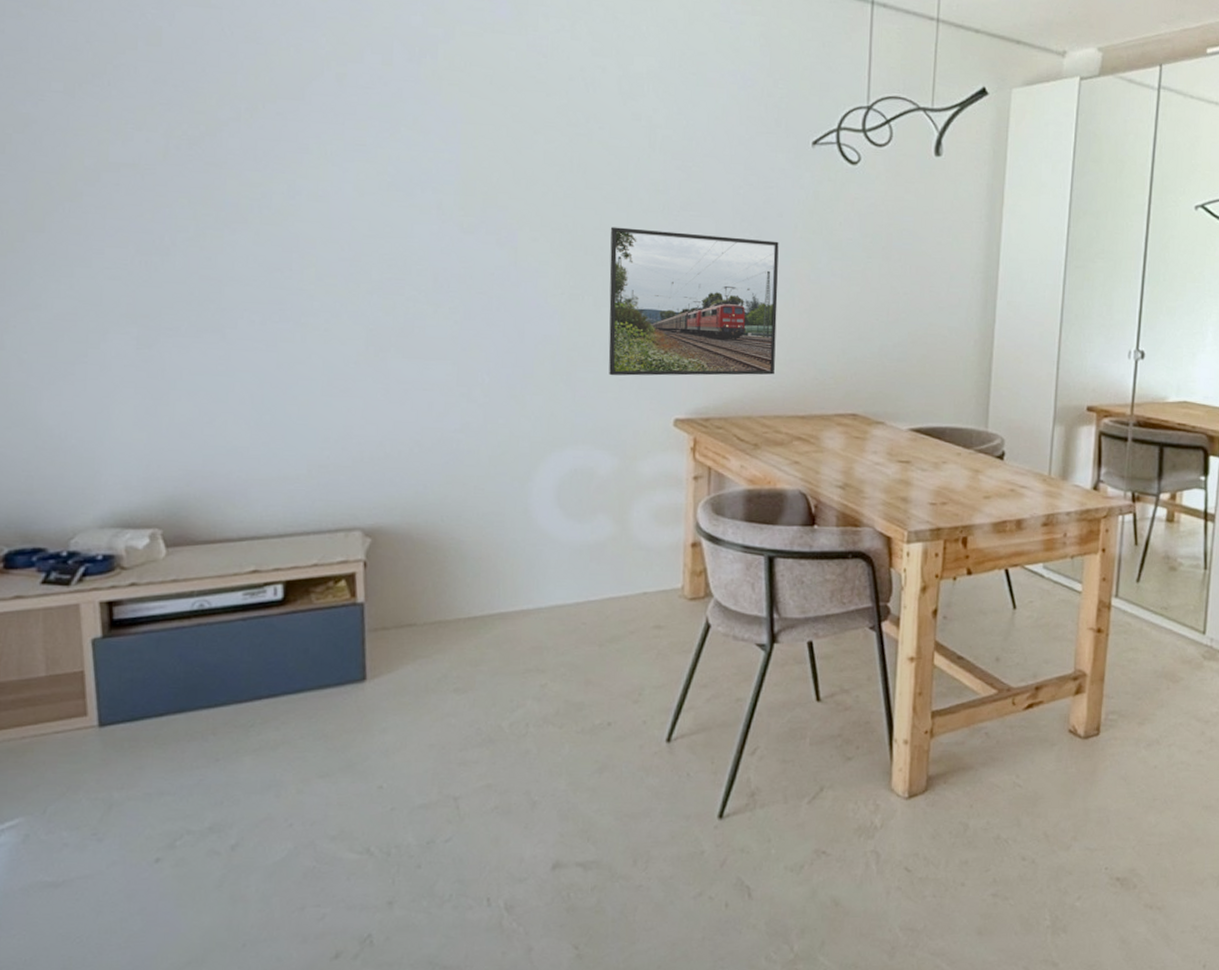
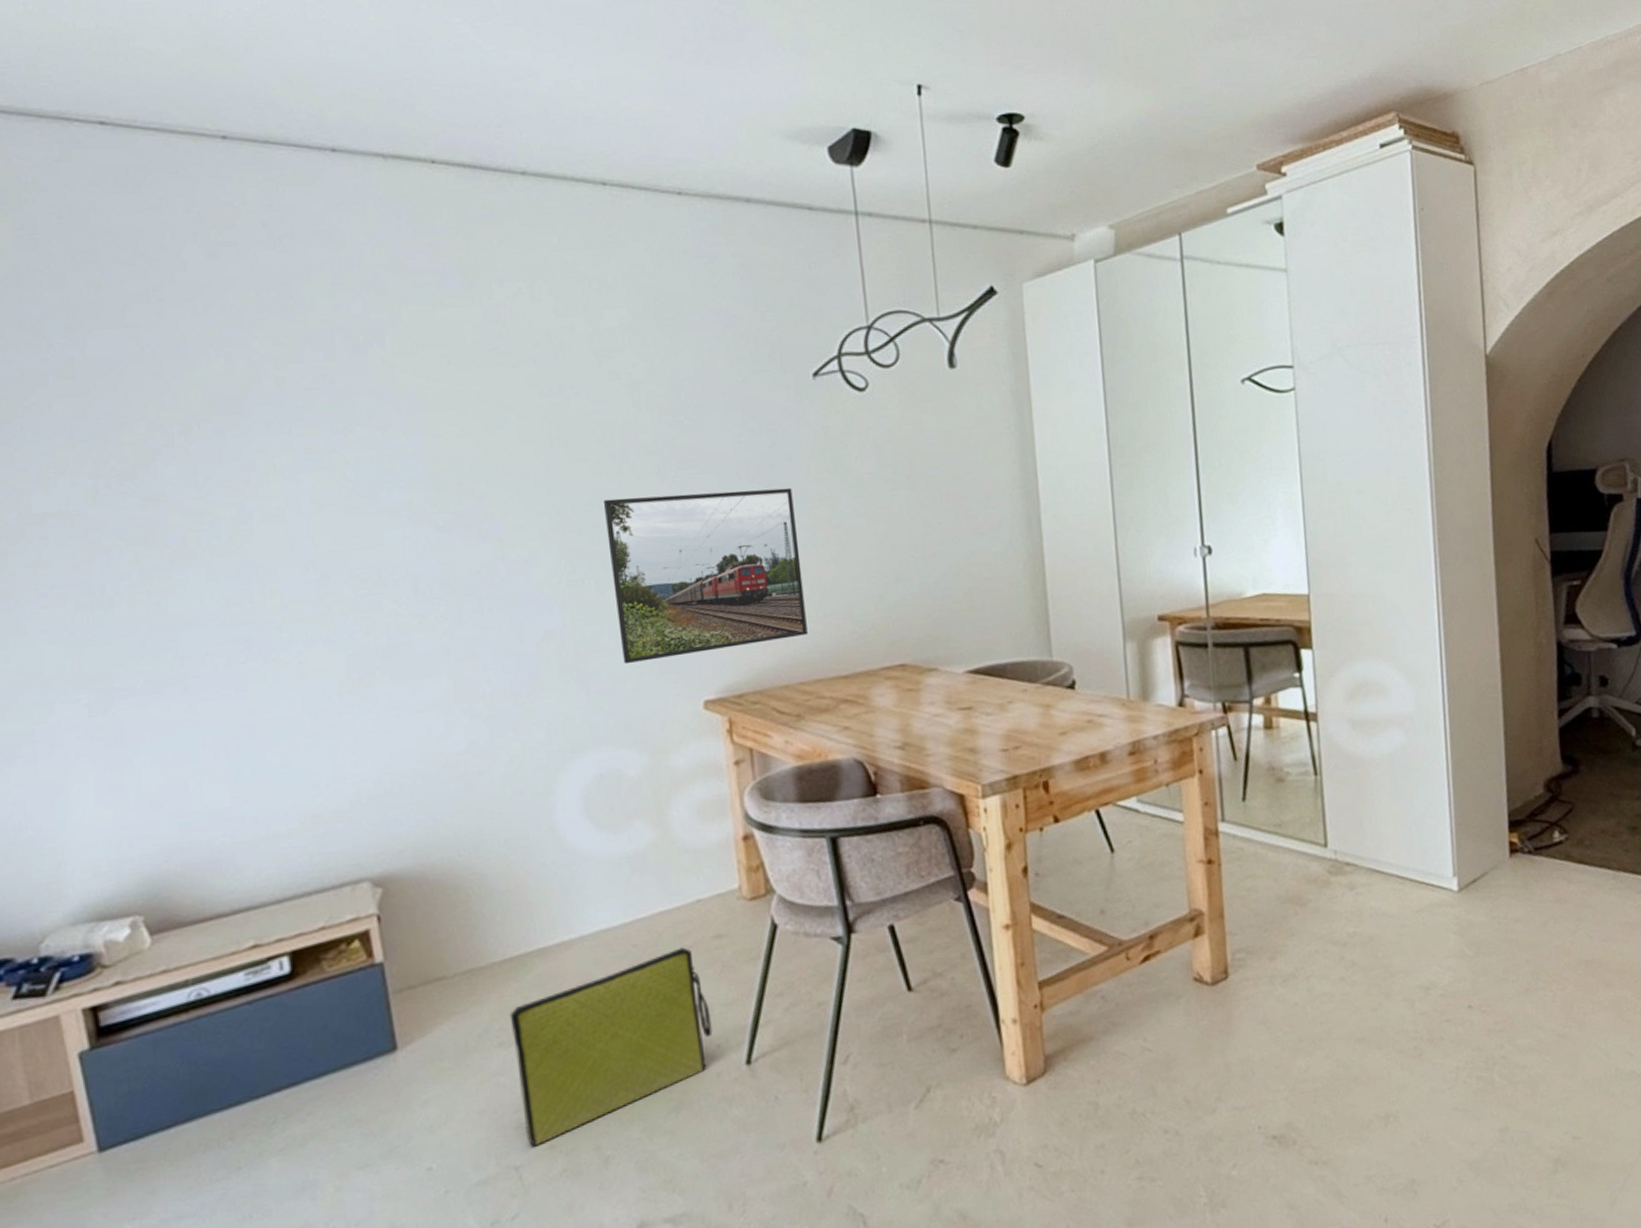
bag: none [467,631,642,783] -> present [509,947,713,1147]

